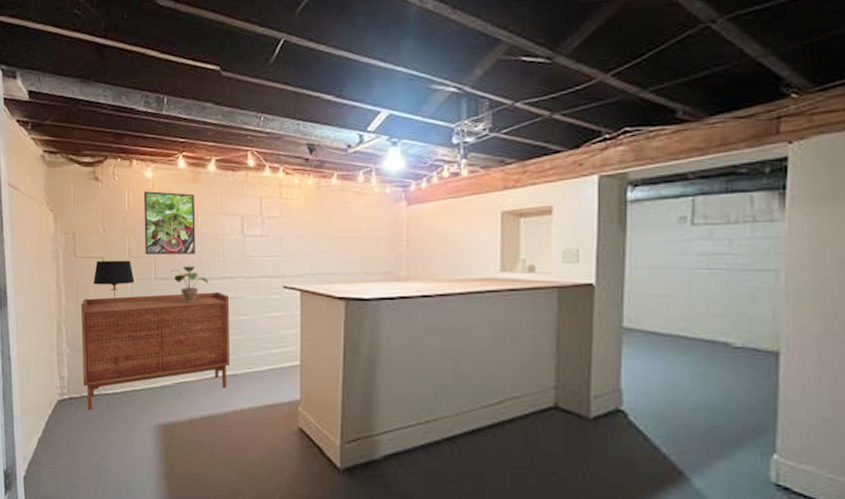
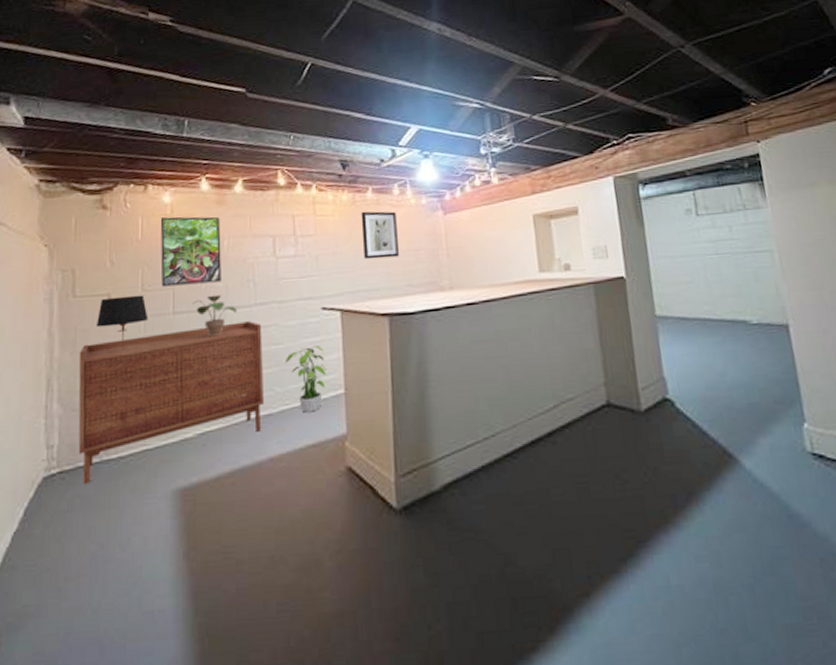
potted plant: none [248,320,285,378] -> present [284,346,327,413]
wall art: none [324,197,359,245] -> present [360,211,399,260]

